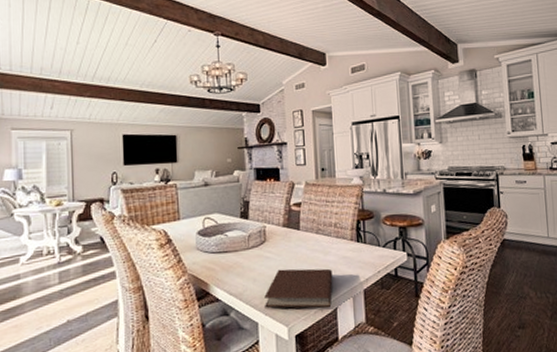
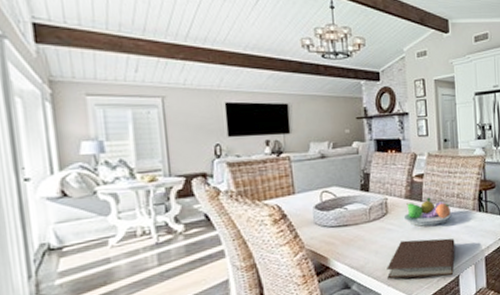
fruit bowl: none [282,226,330,256] -> present [404,197,452,227]

